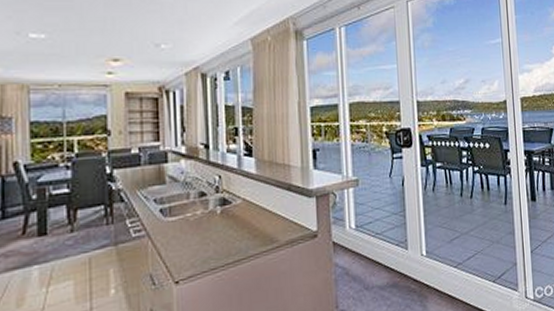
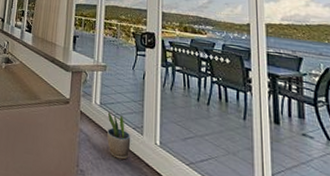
potted plant: none [367,234,396,284] -> present [107,112,131,160]

